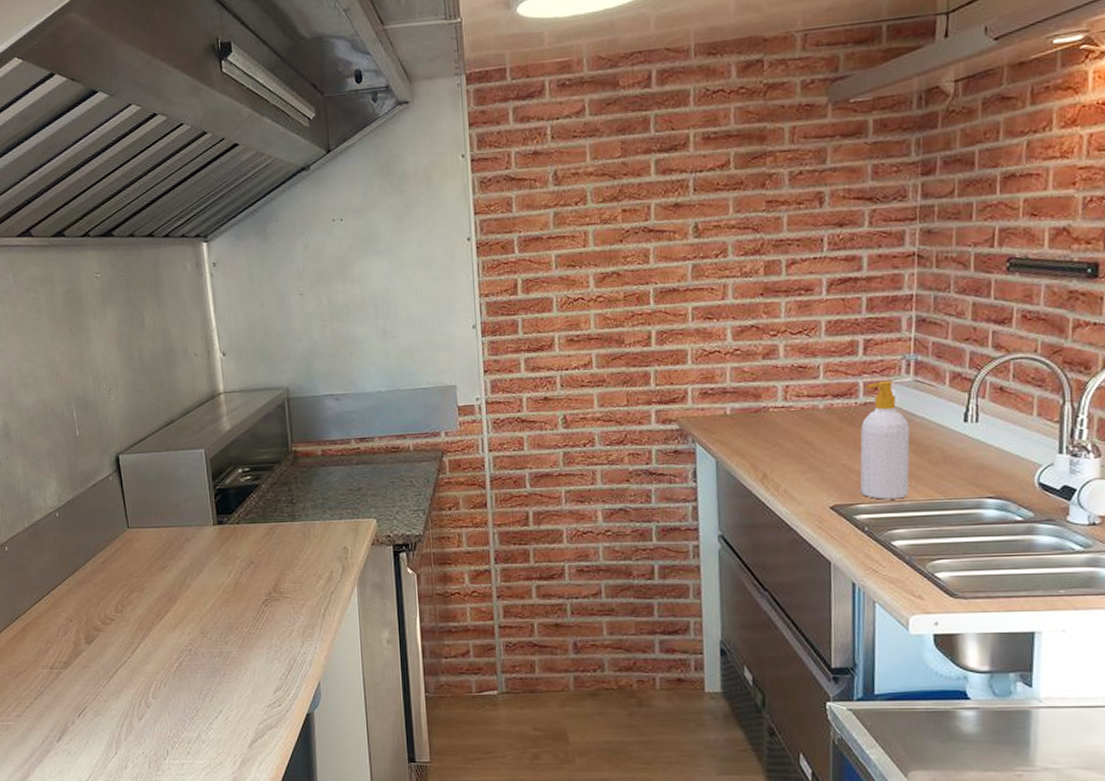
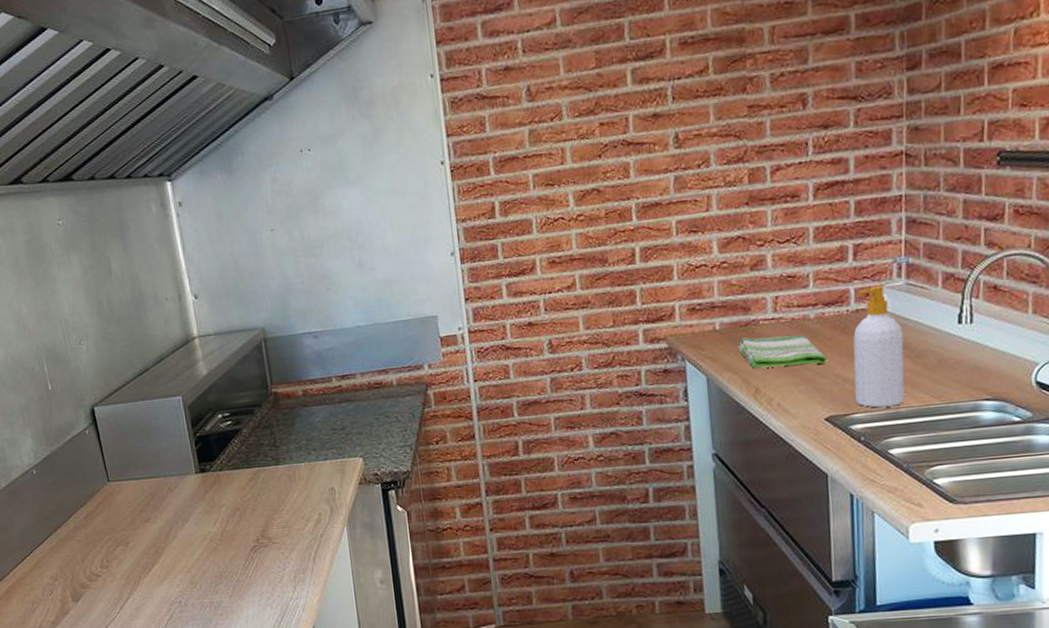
dish towel: none [747,424,835,455] -> present [737,334,828,369]

